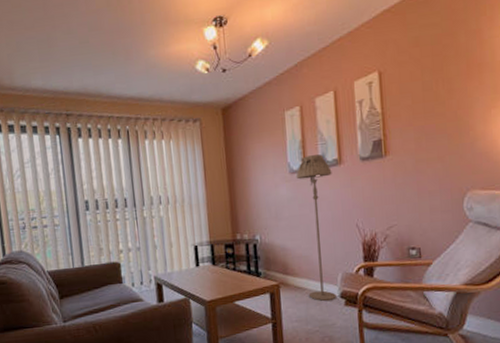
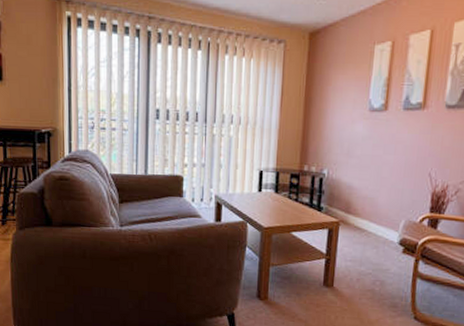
floor lamp: present [296,154,336,301] -> none [367,95,414,246]

